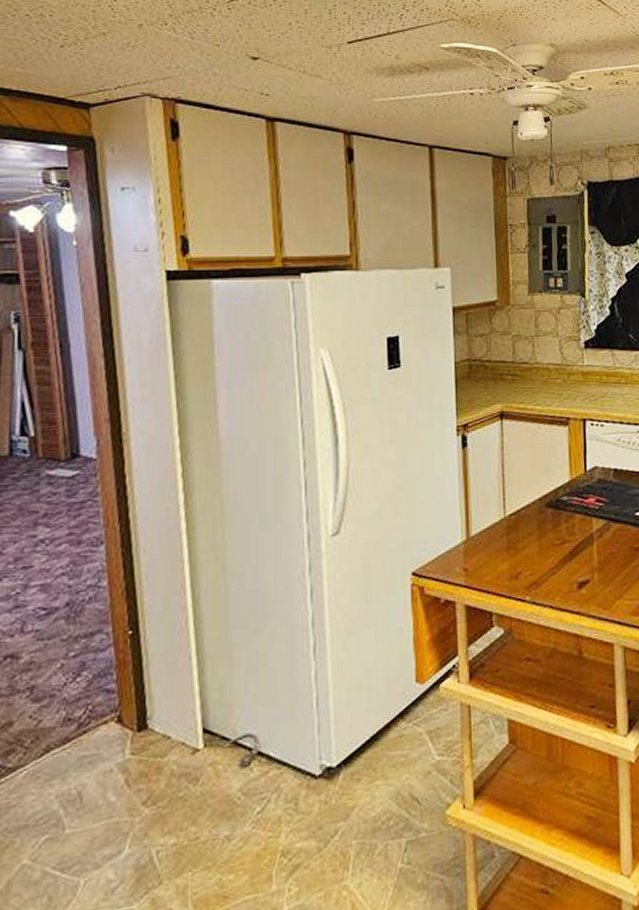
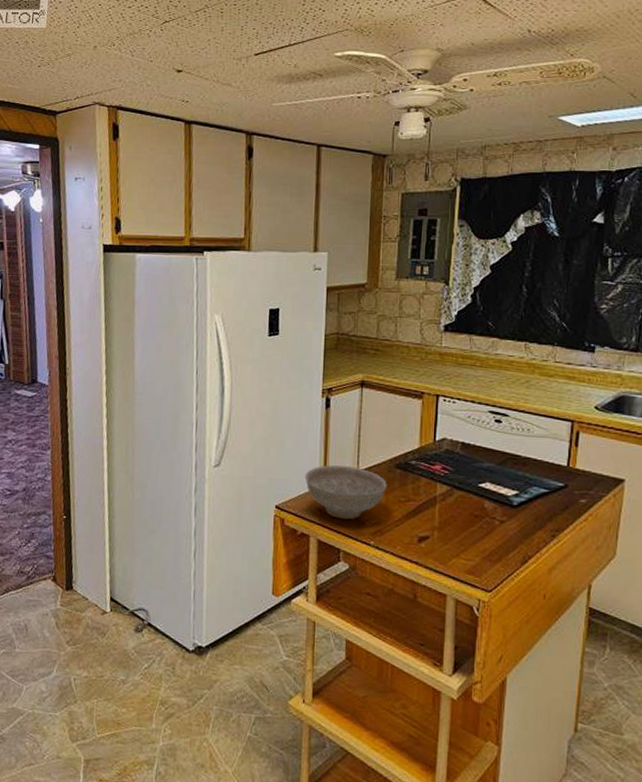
decorative bowl: none [444,512,539,577] -> present [304,465,387,520]

